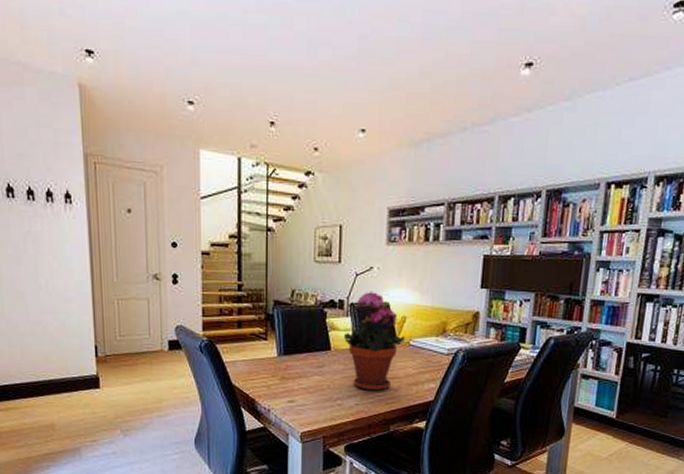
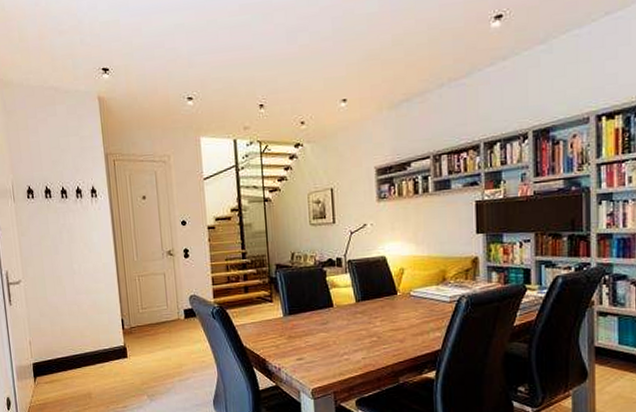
potted plant: present [343,291,405,391] -> none [344,246,405,344]

